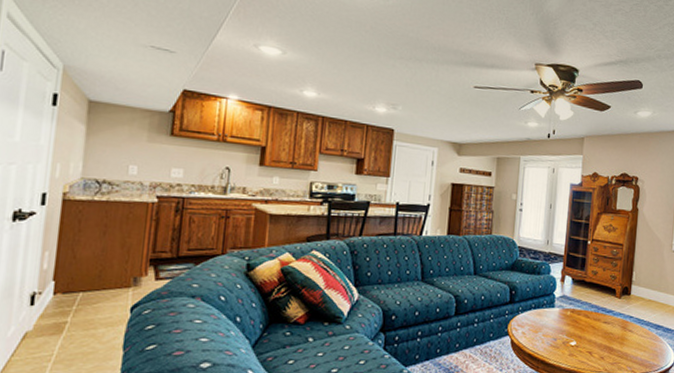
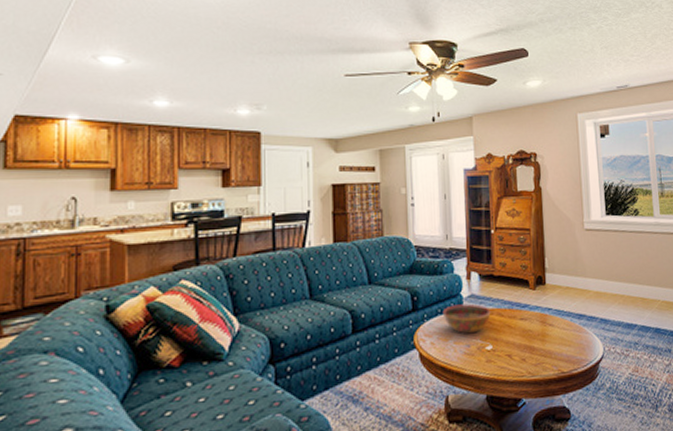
bowl: none [535,302,579,329] -> present [442,303,491,334]

